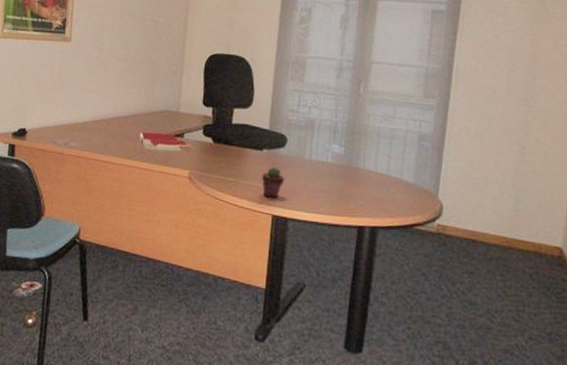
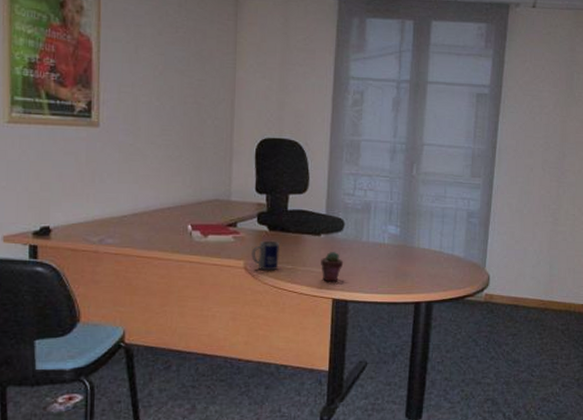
mug: none [196,152,223,182] -> present [251,240,280,271]

